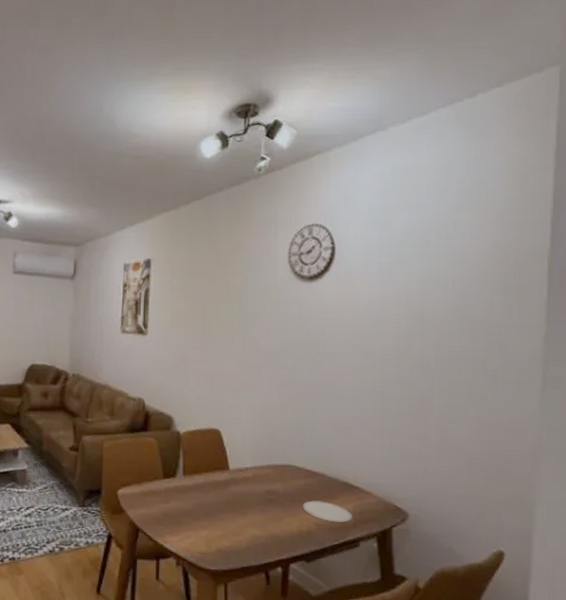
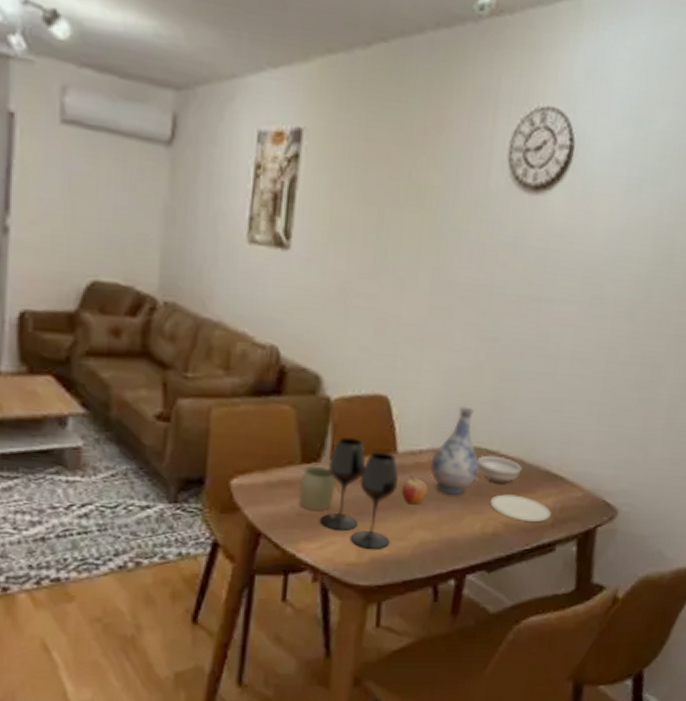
mug: none [163,480,188,513] -> present [299,465,336,512]
wine glass: none [178,459,232,542] -> present [319,437,399,549]
fruit: none [235,487,254,509] -> present [401,476,428,505]
vase: none [254,435,291,501] -> present [430,406,479,495]
bowl: none [289,470,325,491] -> present [477,455,522,482]

